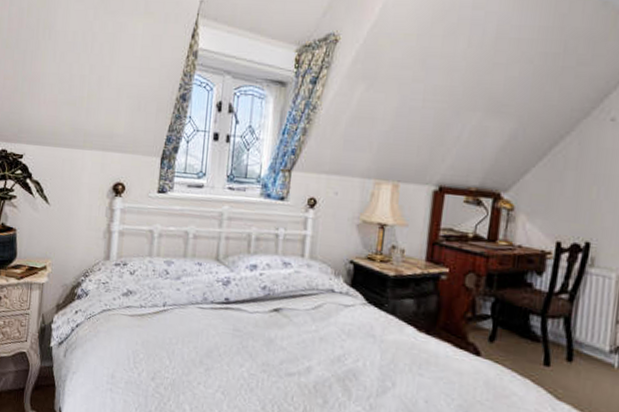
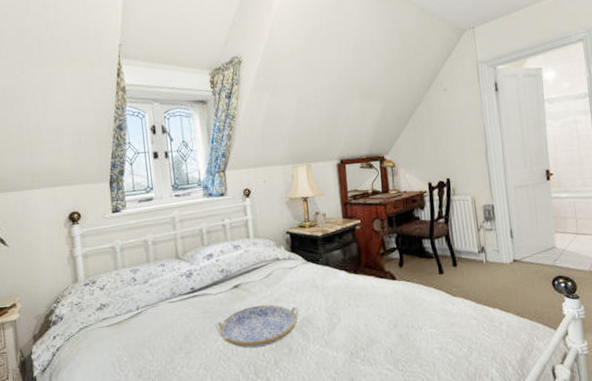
serving tray: none [244,338,345,389] -> present [216,304,299,348]

